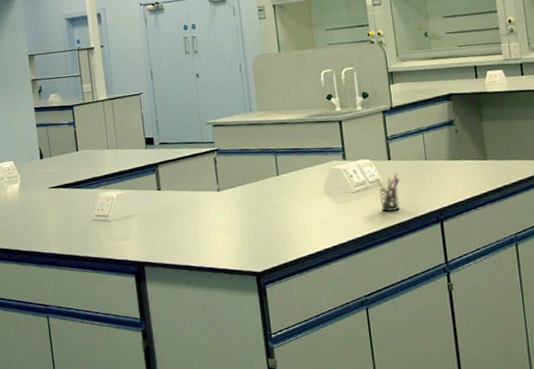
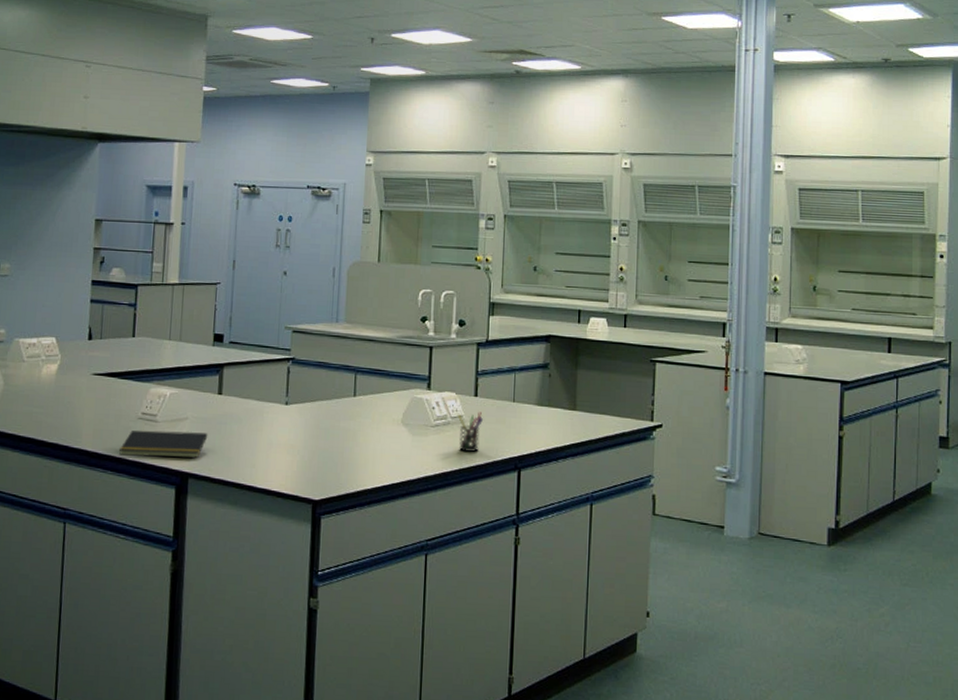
notepad: none [81,225,155,254] -> present [118,430,208,458]

